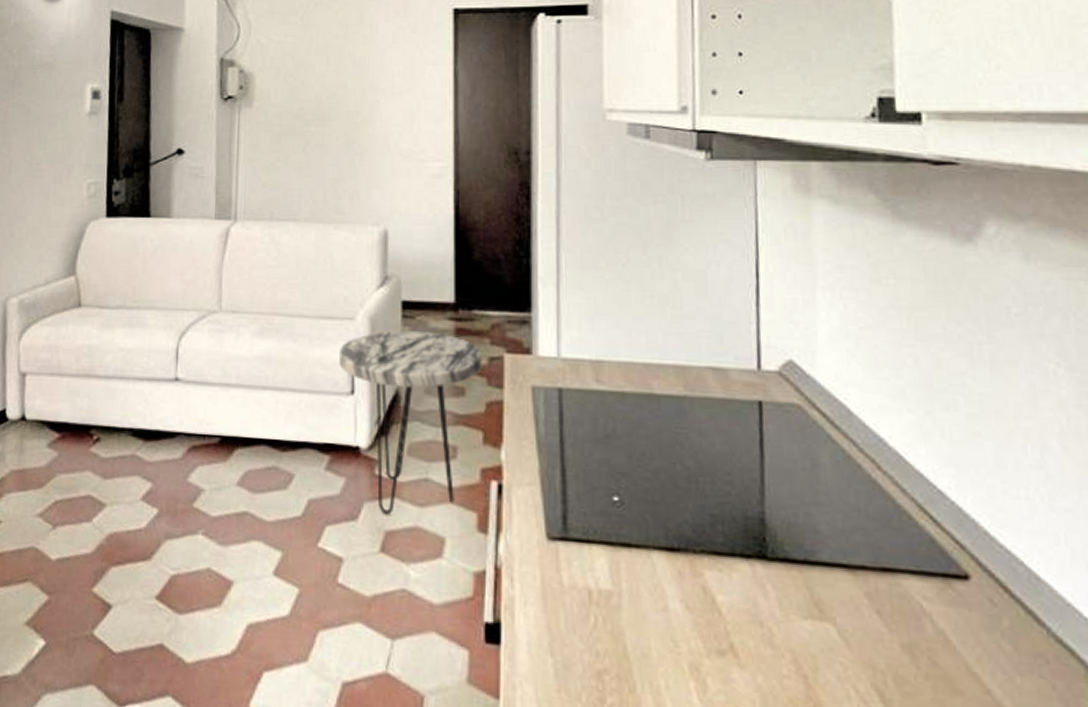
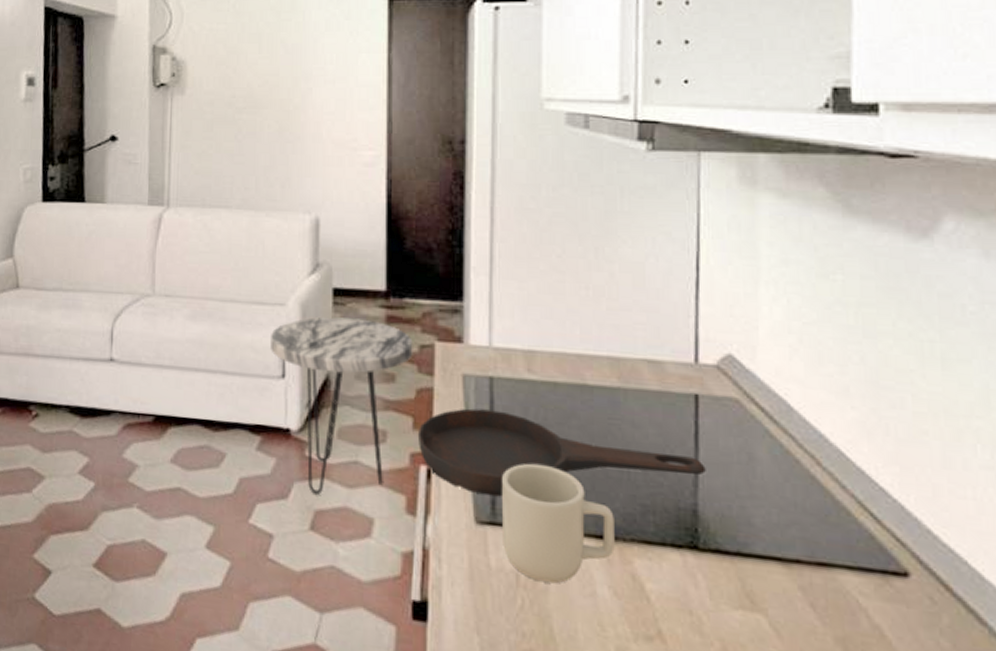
frying pan: none [488,421,772,511] -> present [417,408,706,497]
mug: none [571,475,685,600] -> present [501,463,615,584]

